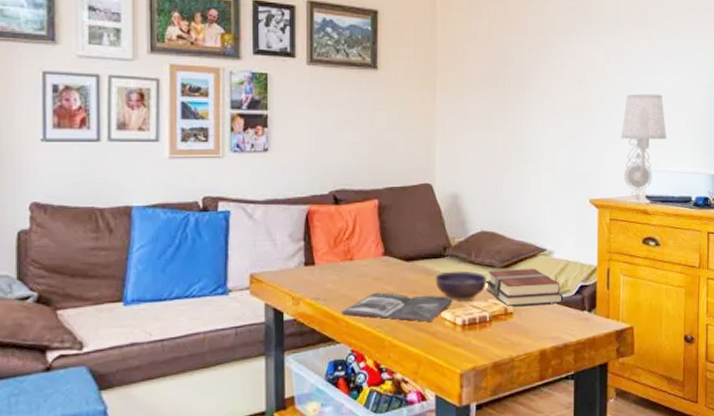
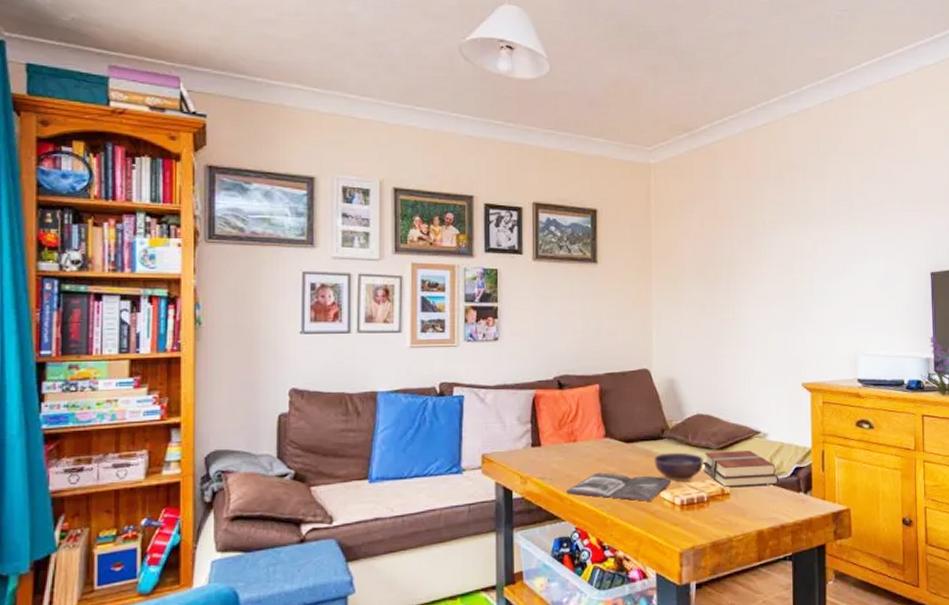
wall sconce: present [621,93,666,200] -> none [831,281,876,384]

